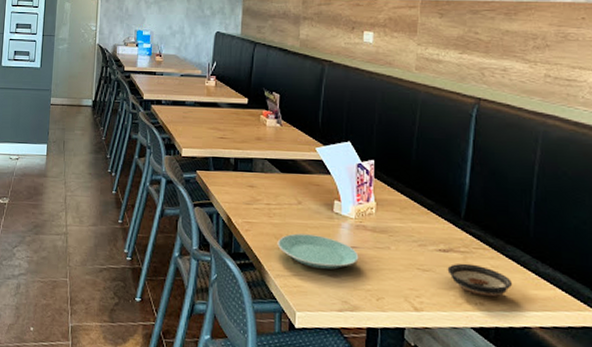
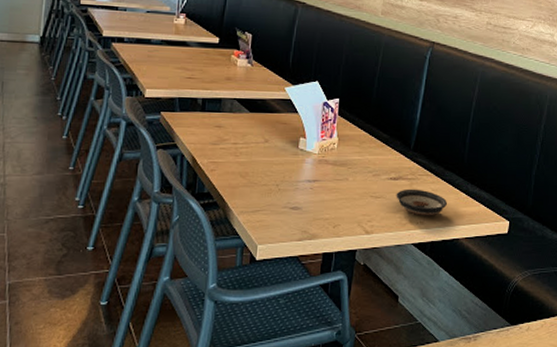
plate: present [277,233,359,270] -> none [242,171,320,202]

